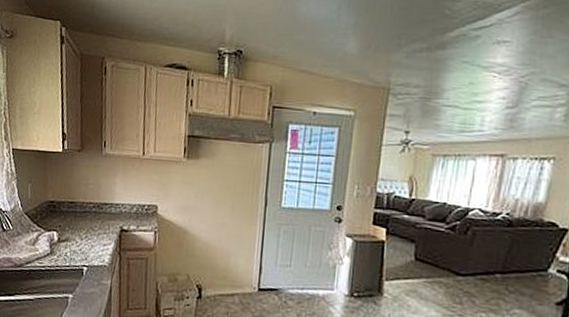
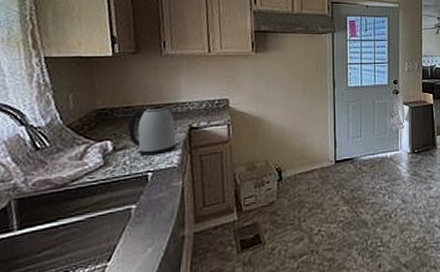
kettle: none [70,204,109,252] -> present [128,106,176,156]

